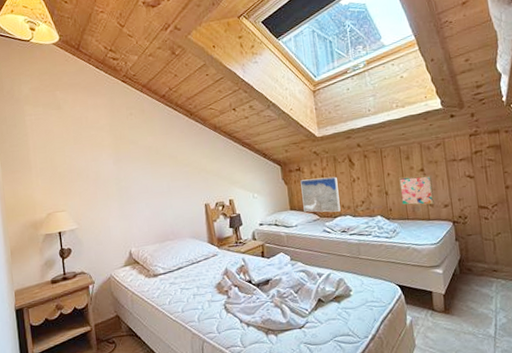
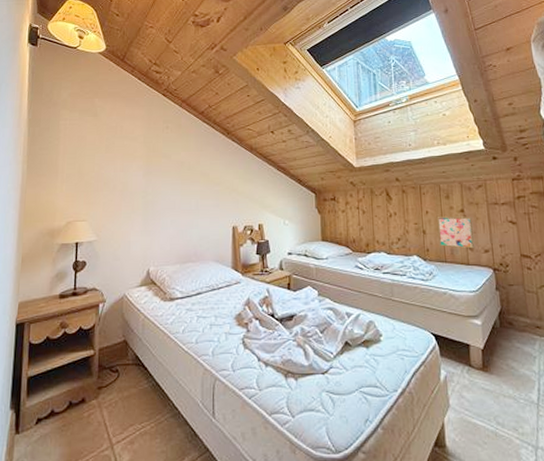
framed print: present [300,176,341,212] -> none [335,209,375,247]

